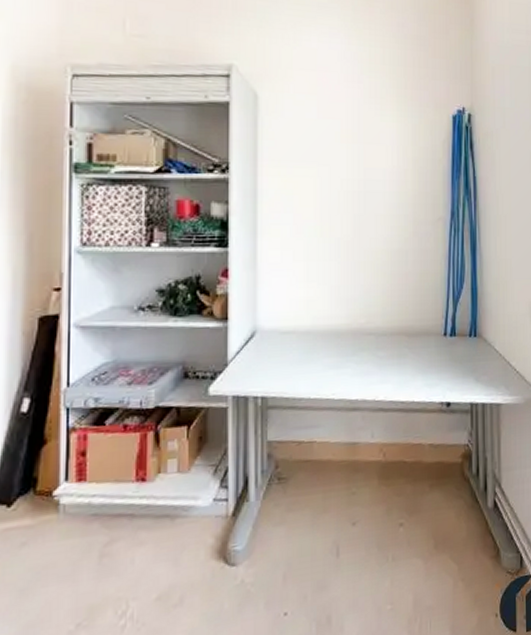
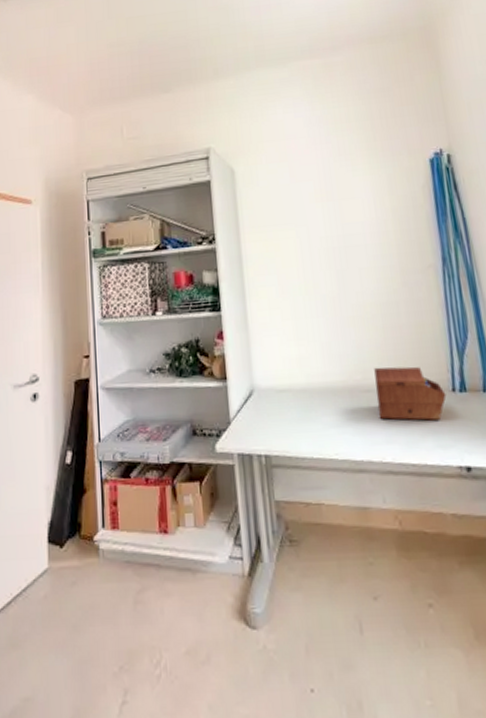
sewing box: none [377,311,438,362] -> present [374,366,447,421]

